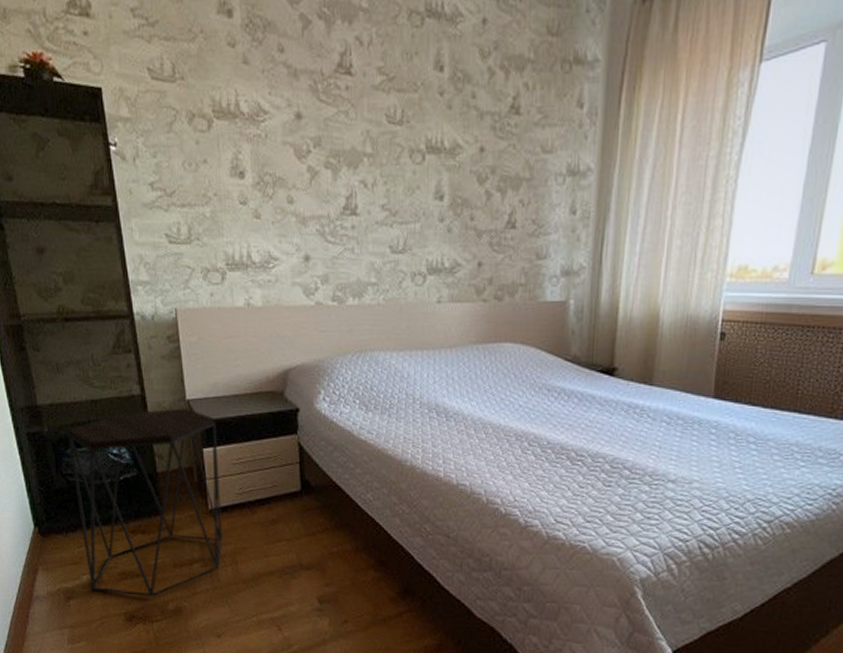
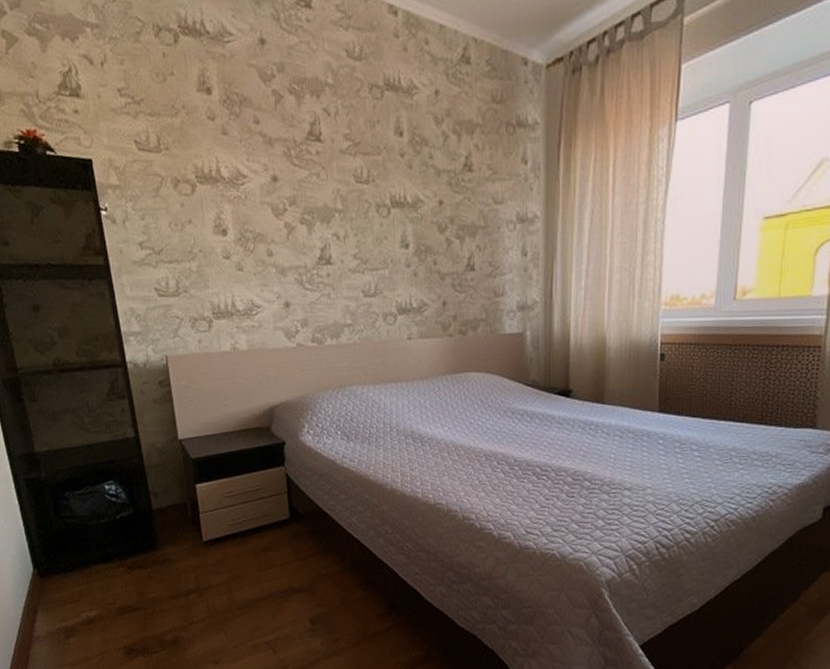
side table: present [67,408,224,597] -> none [65,447,218,629]

